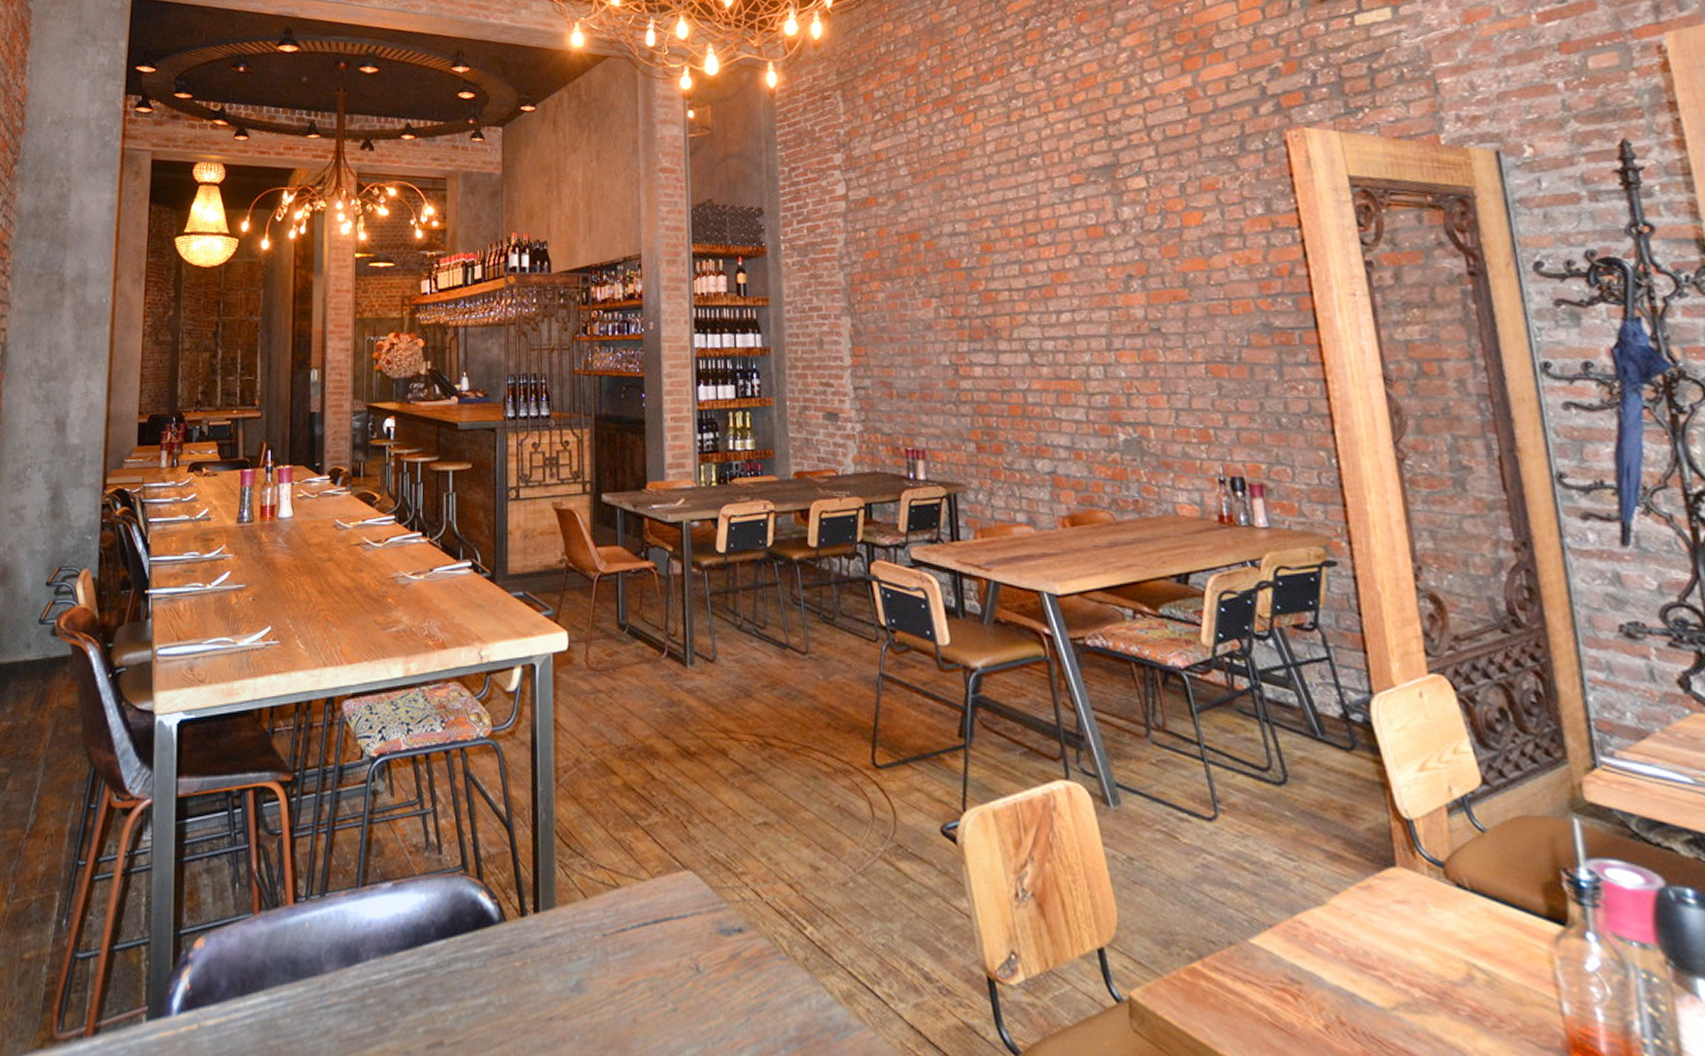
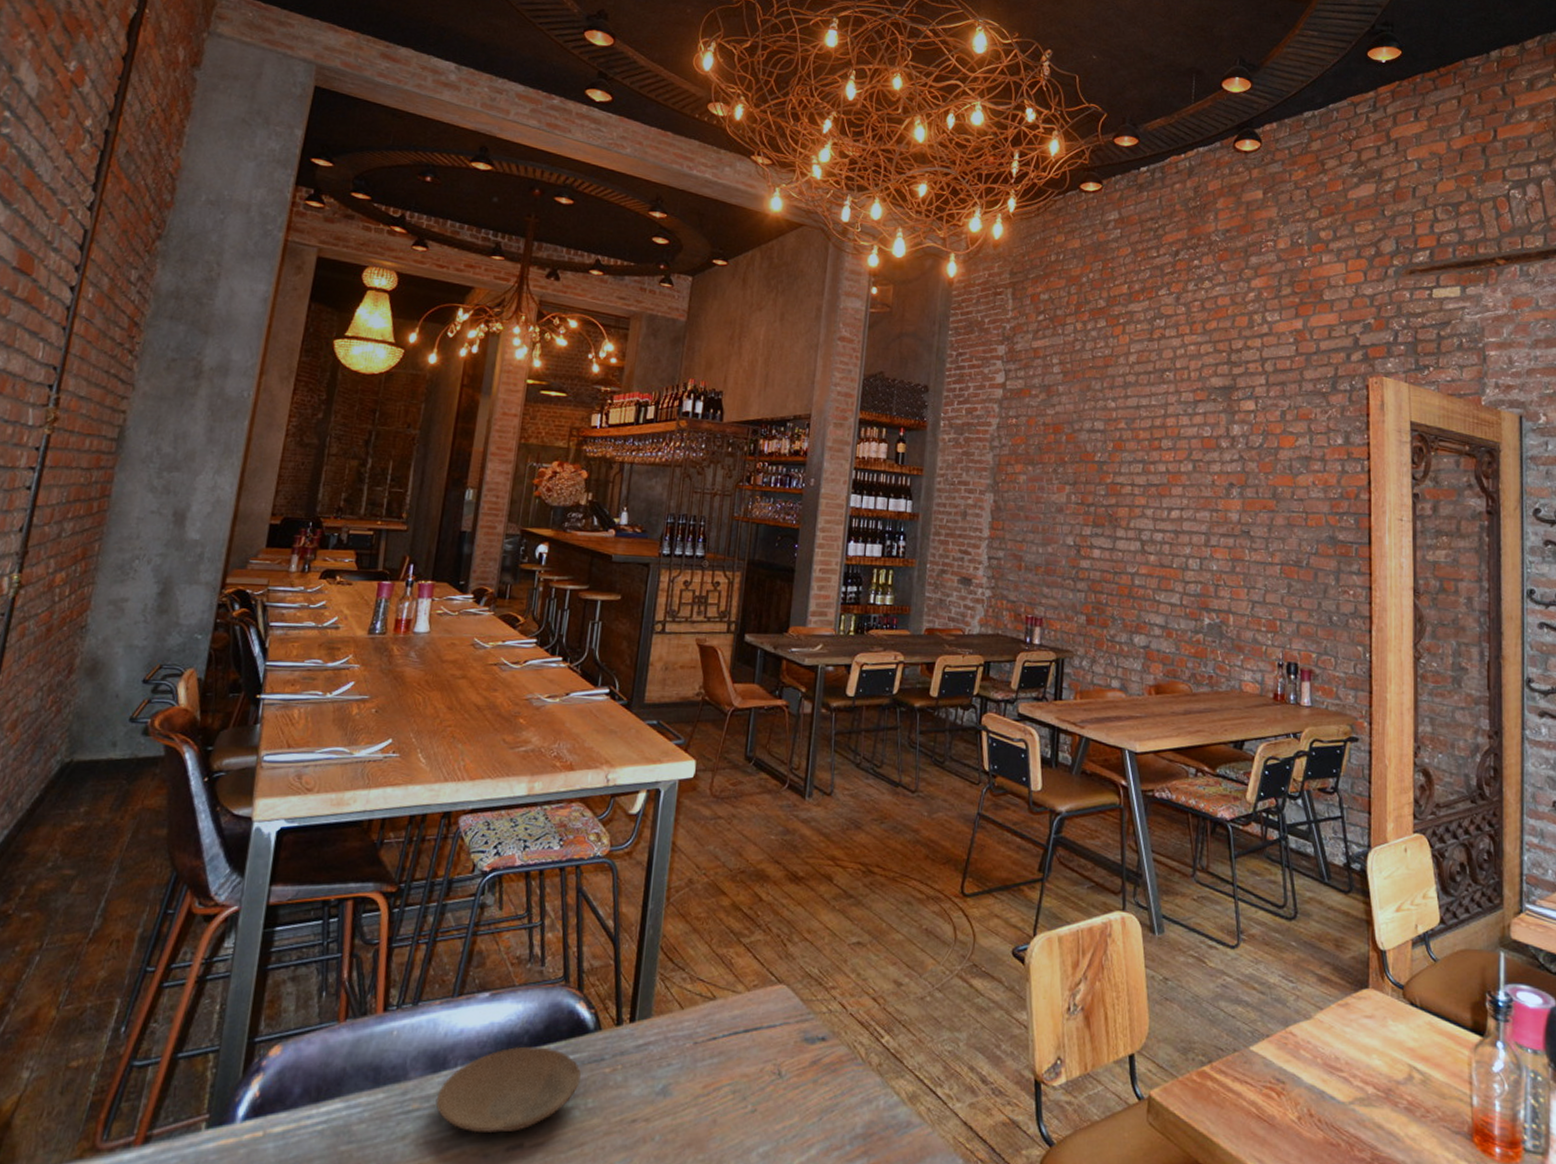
plate: none [353,938,491,1030] -> present [435,1046,581,1133]

